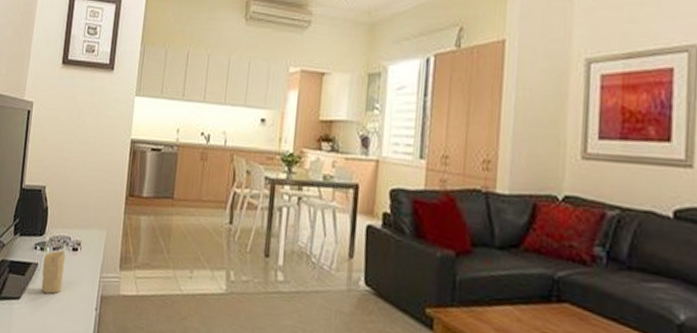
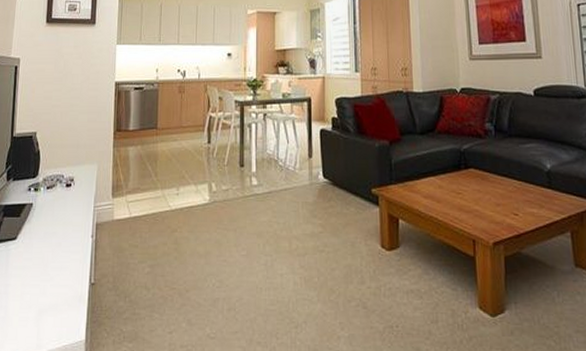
candle: present [41,250,66,294] -> none [37,188,60,229]

